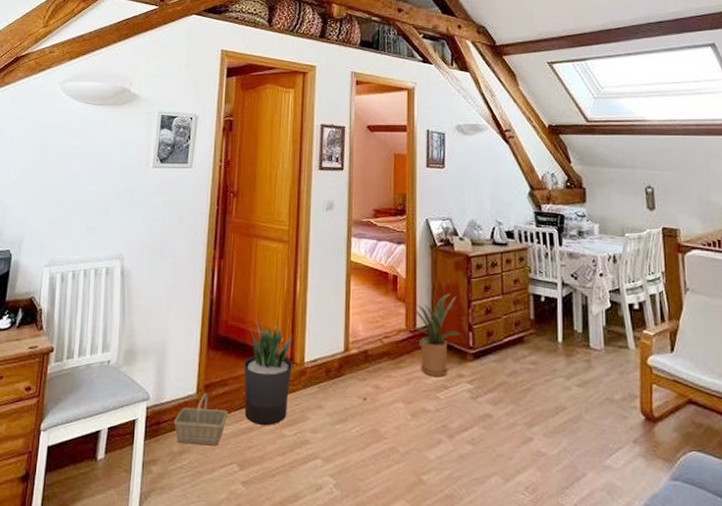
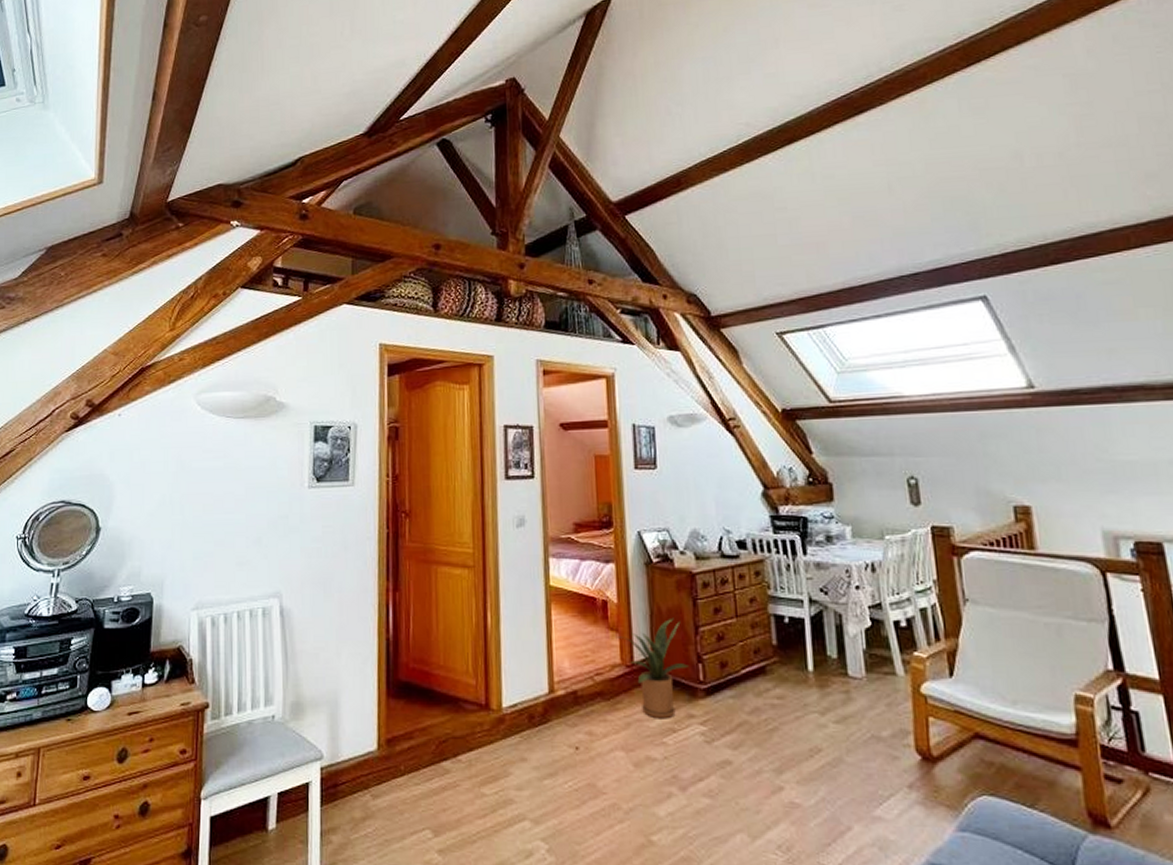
basket: present [174,393,228,446] -> none [354,749,416,810]
planter: present [244,318,292,425] -> none [431,659,488,783]

